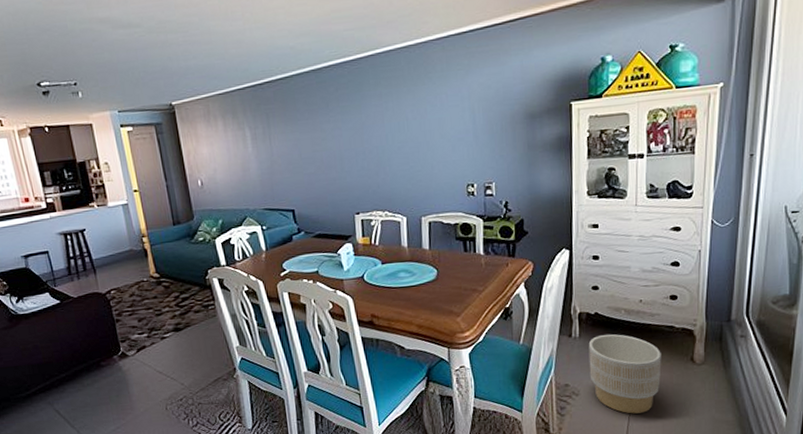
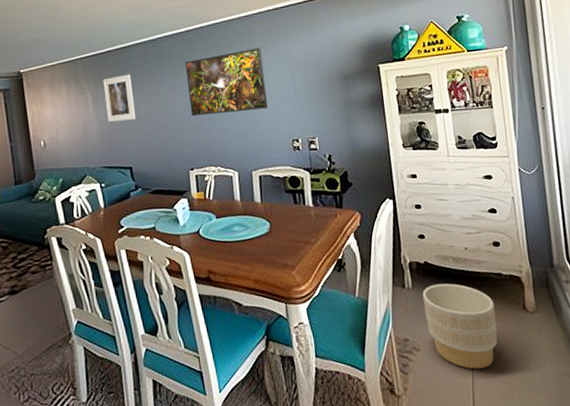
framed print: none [262,108,298,162] -> present [103,74,136,123]
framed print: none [352,80,443,157] -> present [184,48,268,117]

